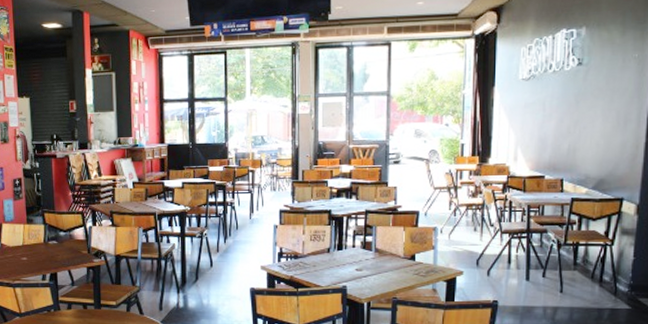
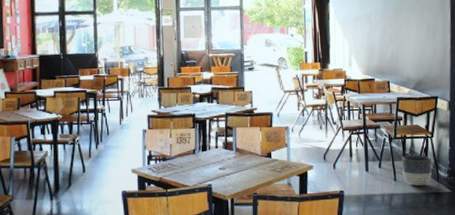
planter: none [571,264,610,301] -> present [402,154,432,187]

